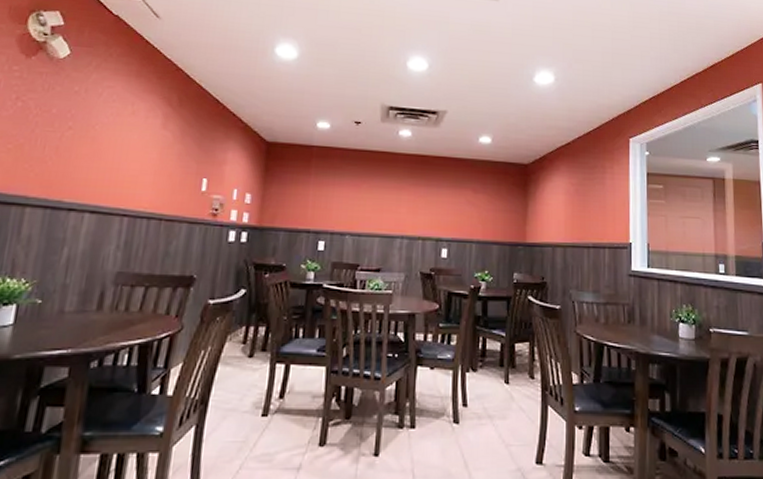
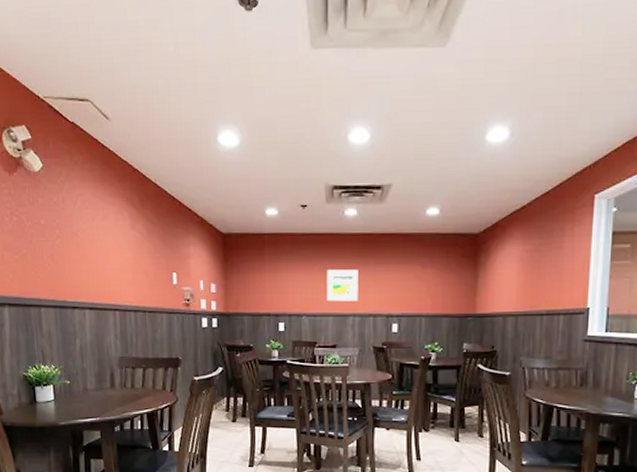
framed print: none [374,188,409,223] -> present [327,269,358,302]

